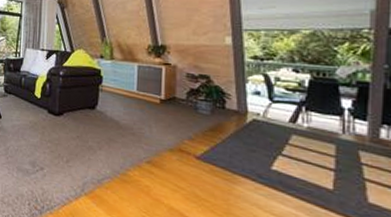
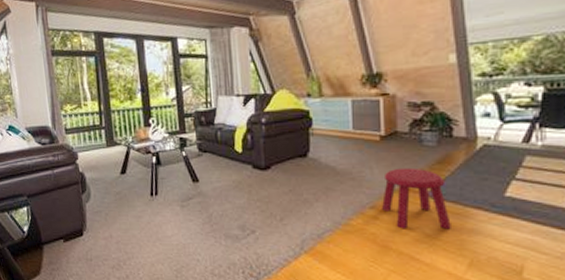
stool: none [156,130,220,193] -> present [381,167,451,230]

